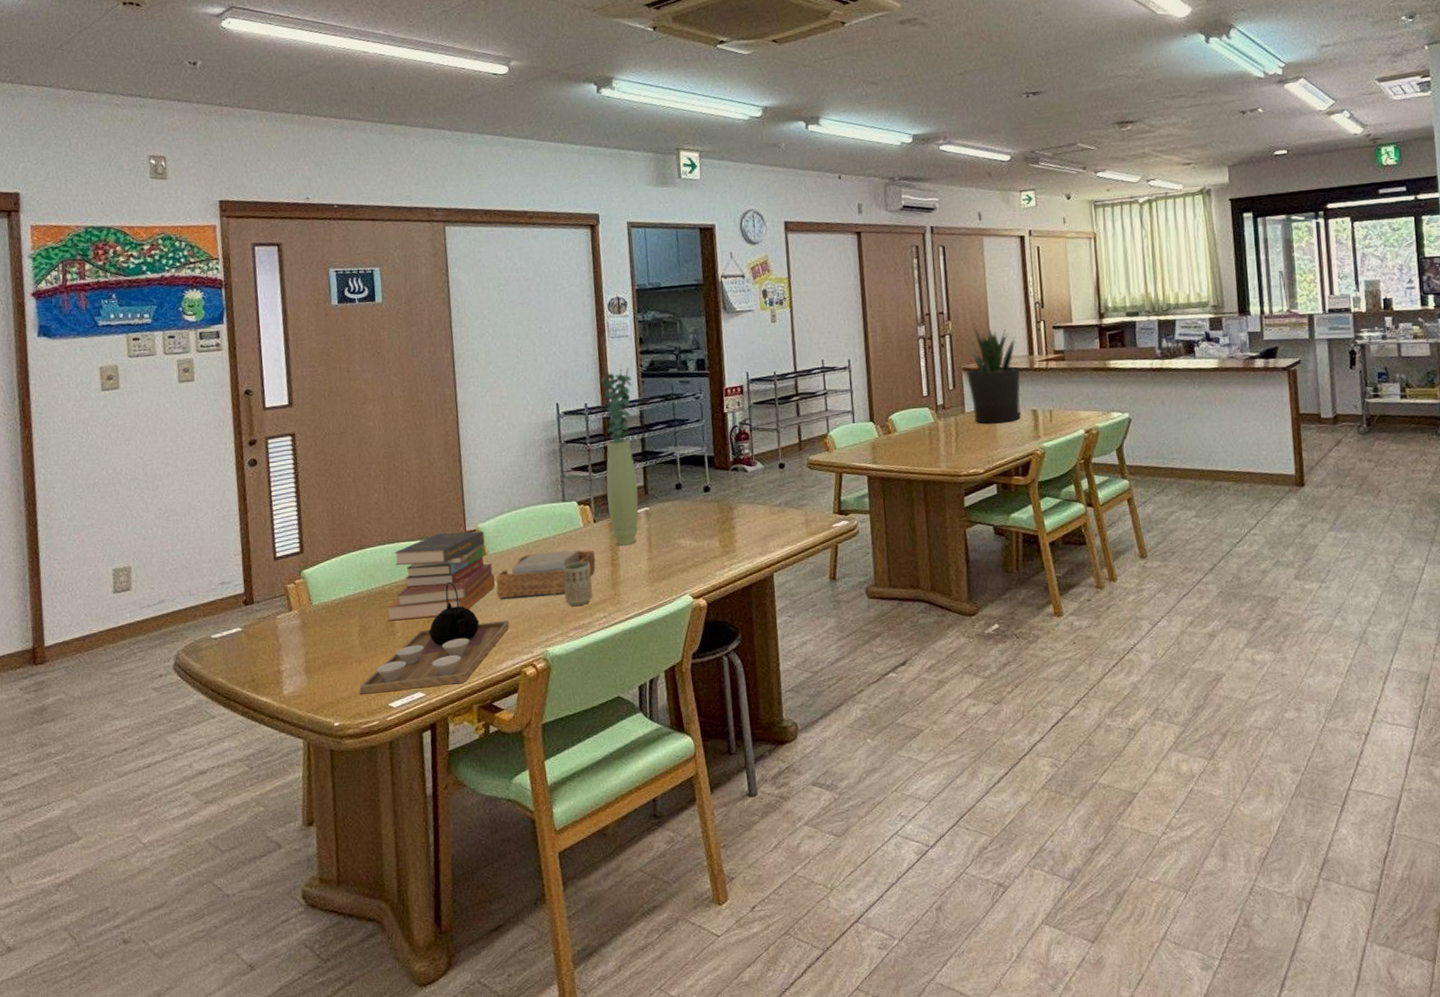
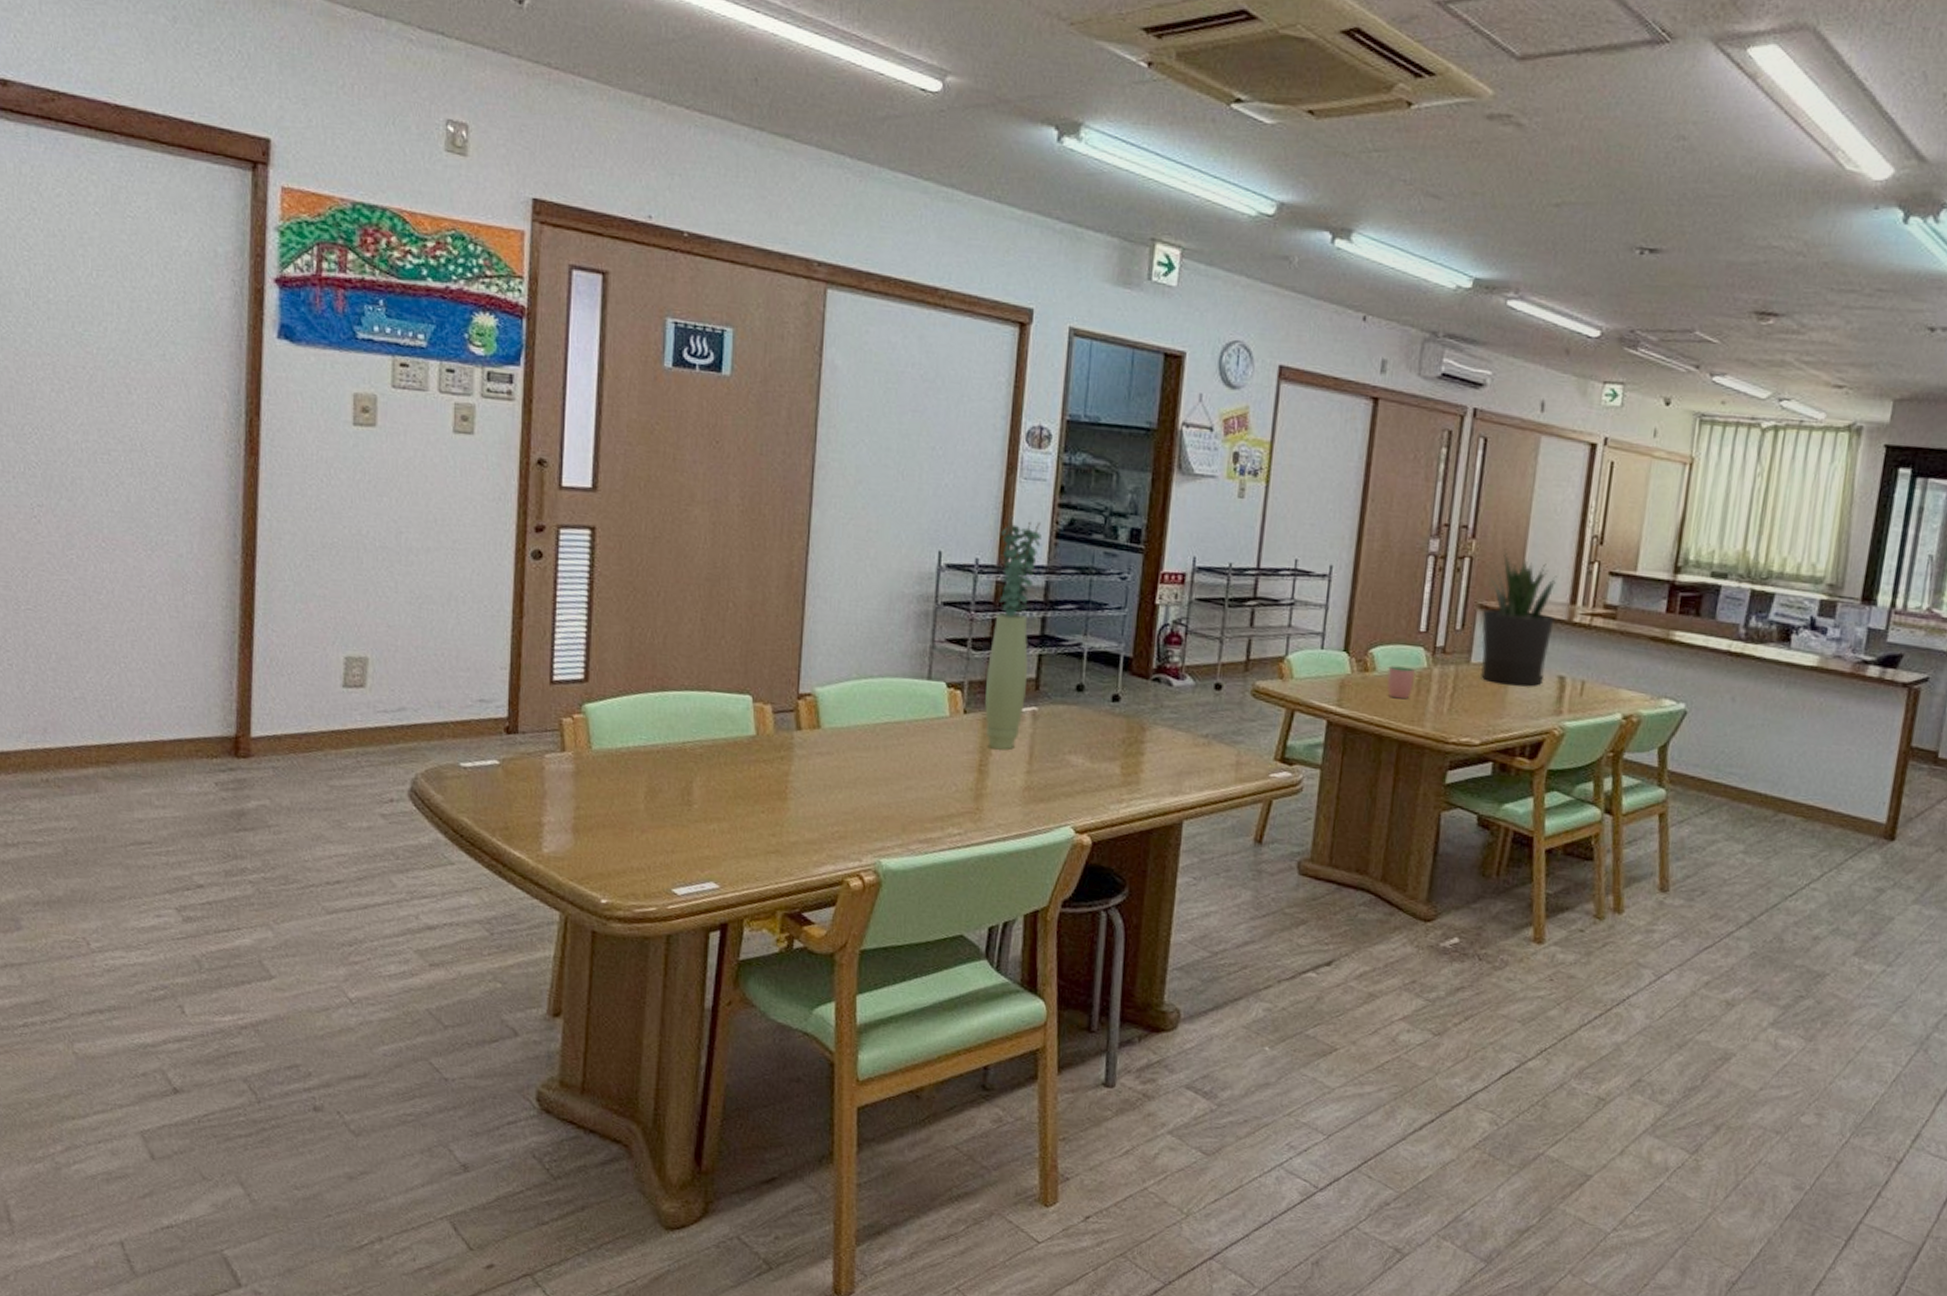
tea set: present [359,581,509,696] -> none [638,752,837,881]
books: present [387,531,496,621] -> none [683,689,828,793]
napkin holder: present [496,549,596,599] -> none [827,738,960,796]
cup: present [563,561,593,606] -> none [912,758,952,814]
cup: none [905,424,927,450] -> present [1387,665,1415,700]

